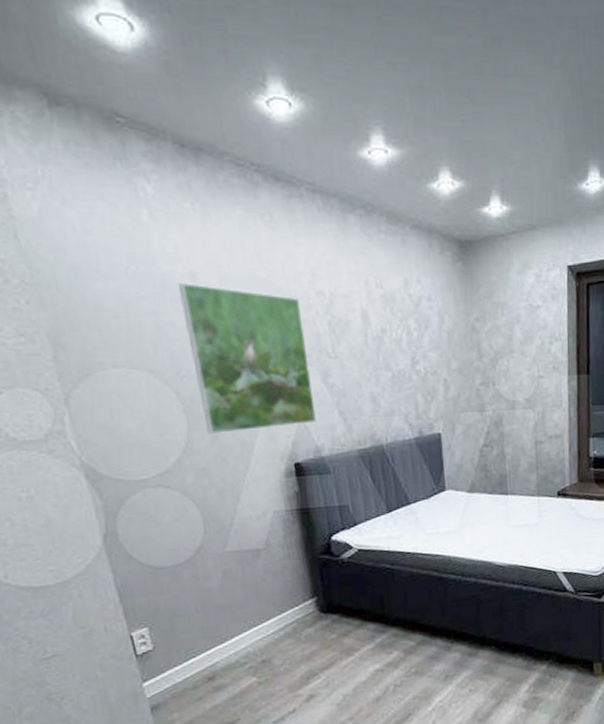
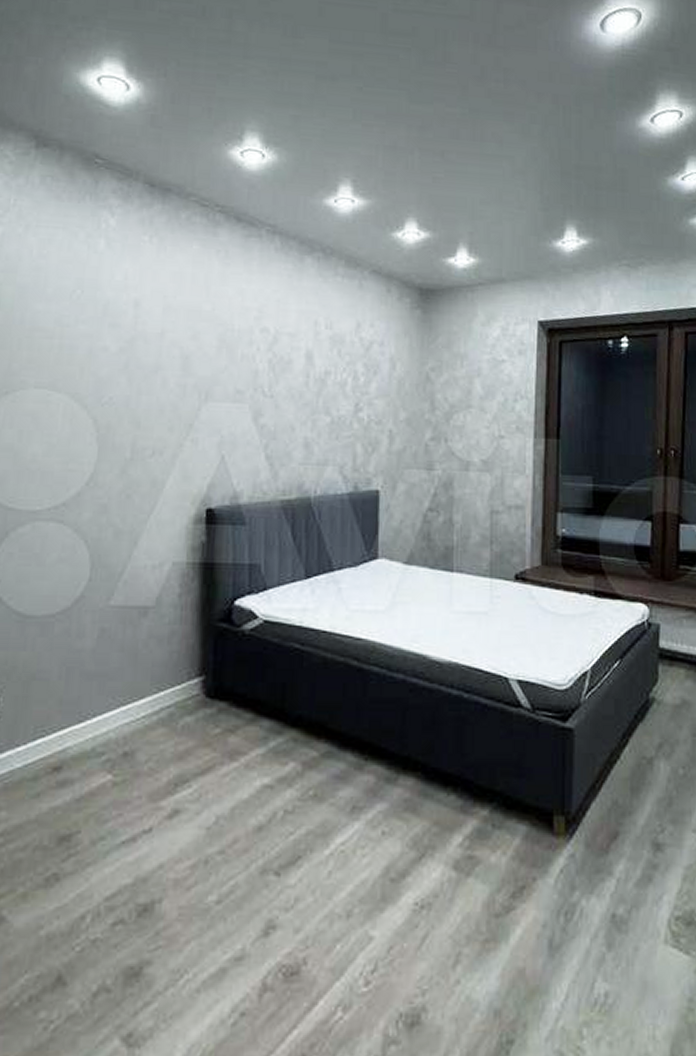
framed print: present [178,283,316,434] -> none [117,310,243,468]

